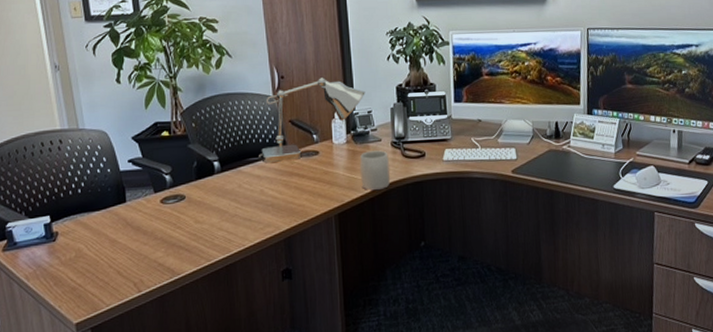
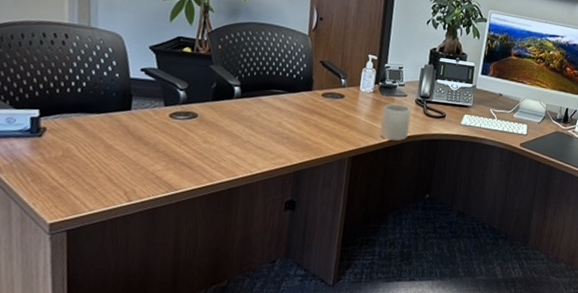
desk lamp: present [259,76,365,164] -> none [282,26,400,100]

